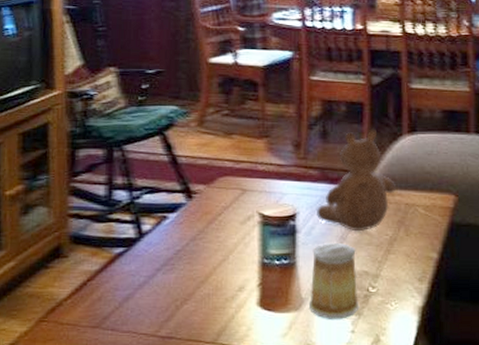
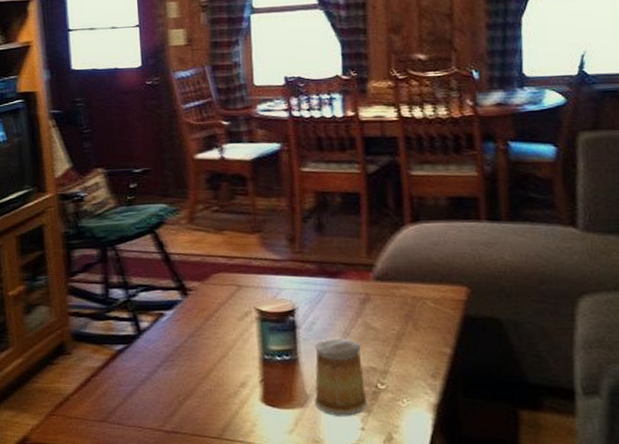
teddy bear: present [316,127,395,232] -> none [315,218,400,327]

